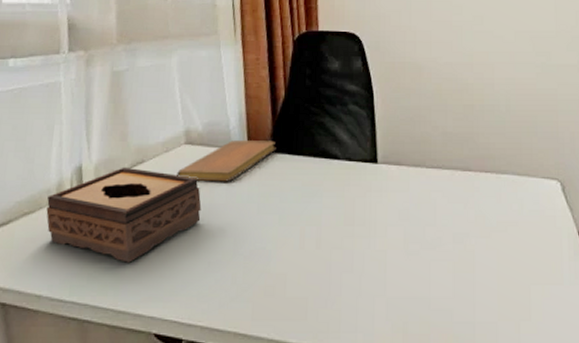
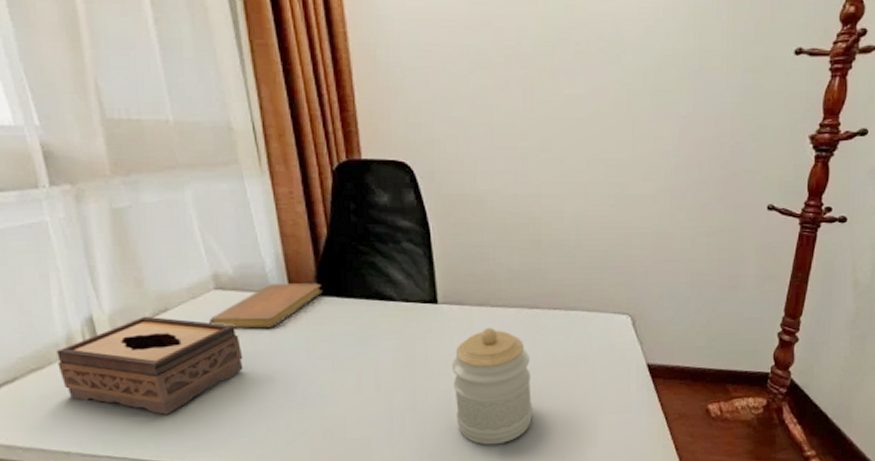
jar: none [388,188,465,312] -> present [452,327,533,445]

